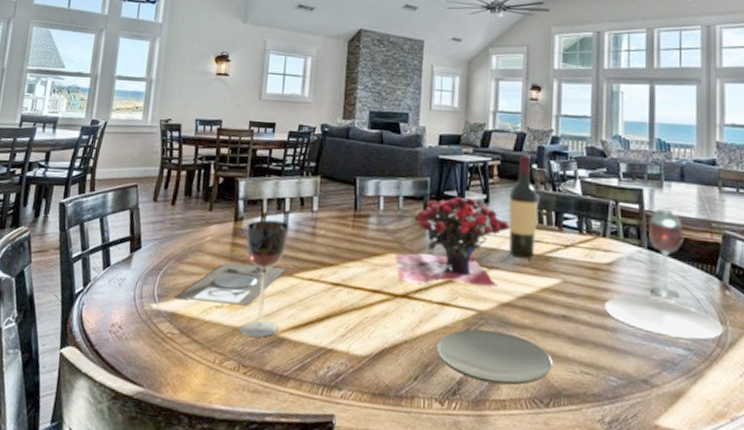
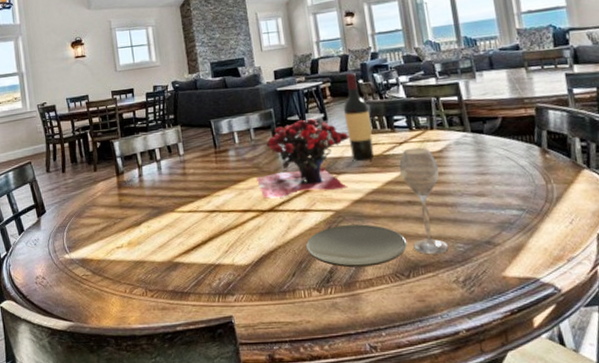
place setting: present [175,262,286,306] -> none [82,207,168,247]
wineglass: present [239,220,289,337] -> none [128,168,173,266]
wineglass: none [560,253,605,385] -> present [399,147,449,255]
plate: present [605,296,724,342] -> none [442,172,550,204]
wineglass: present [649,209,683,298] -> none [469,95,506,170]

